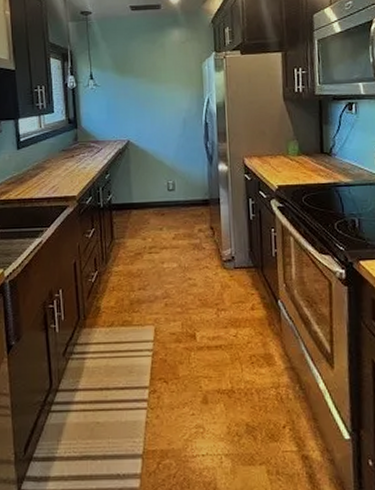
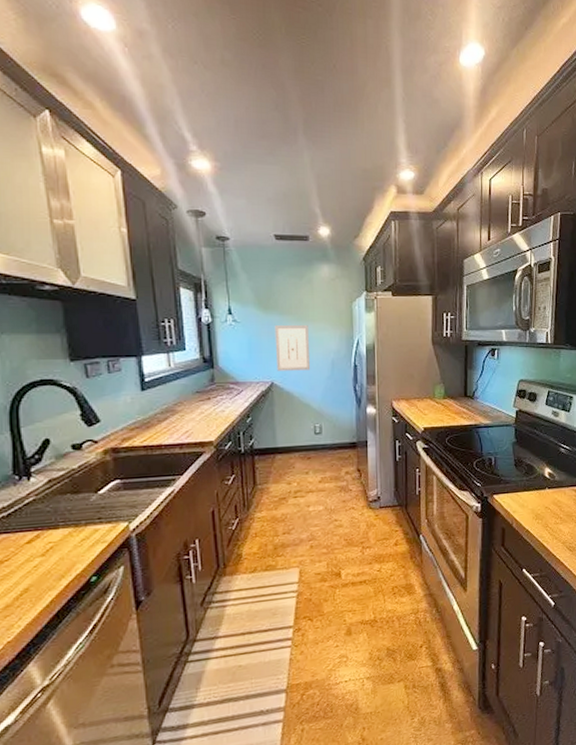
wall art: none [130,85,164,130] -> present [274,324,311,371]

